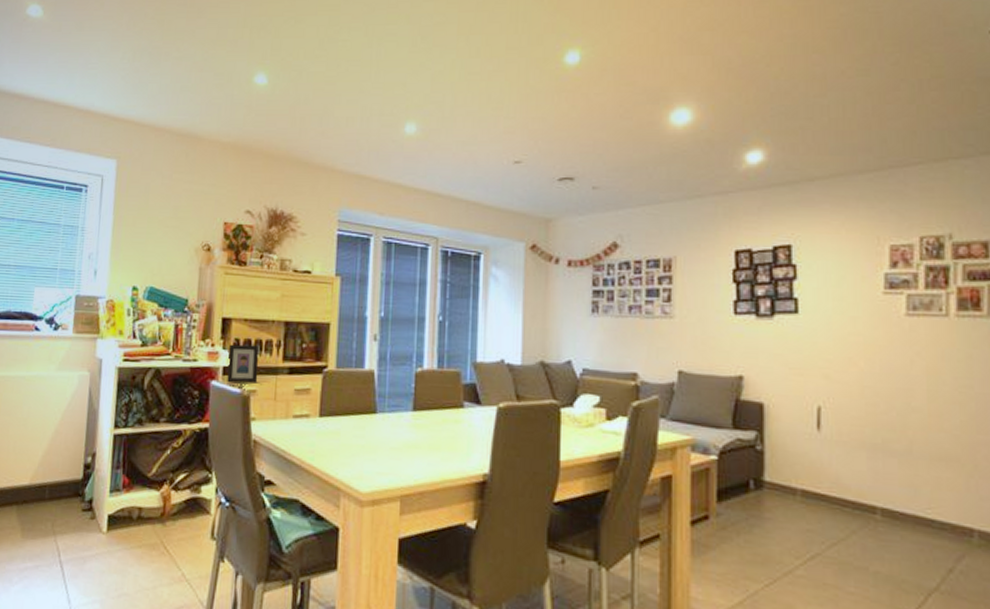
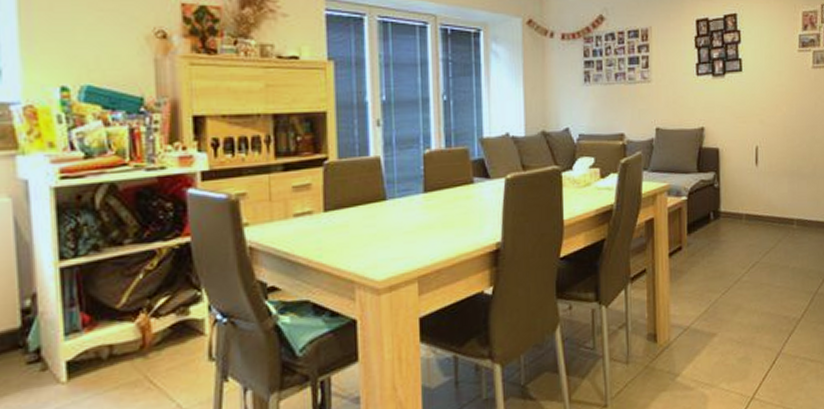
picture frame: present [227,344,259,384] -> none [206,143,247,189]

